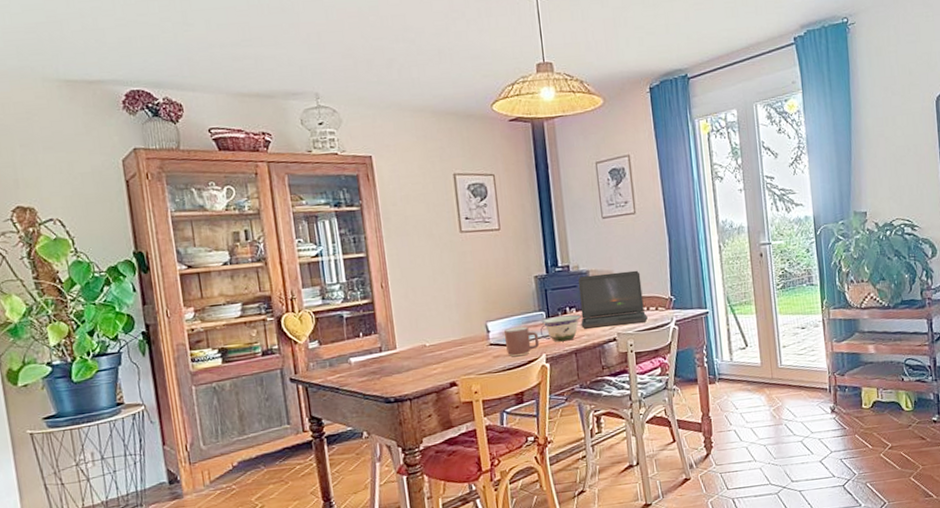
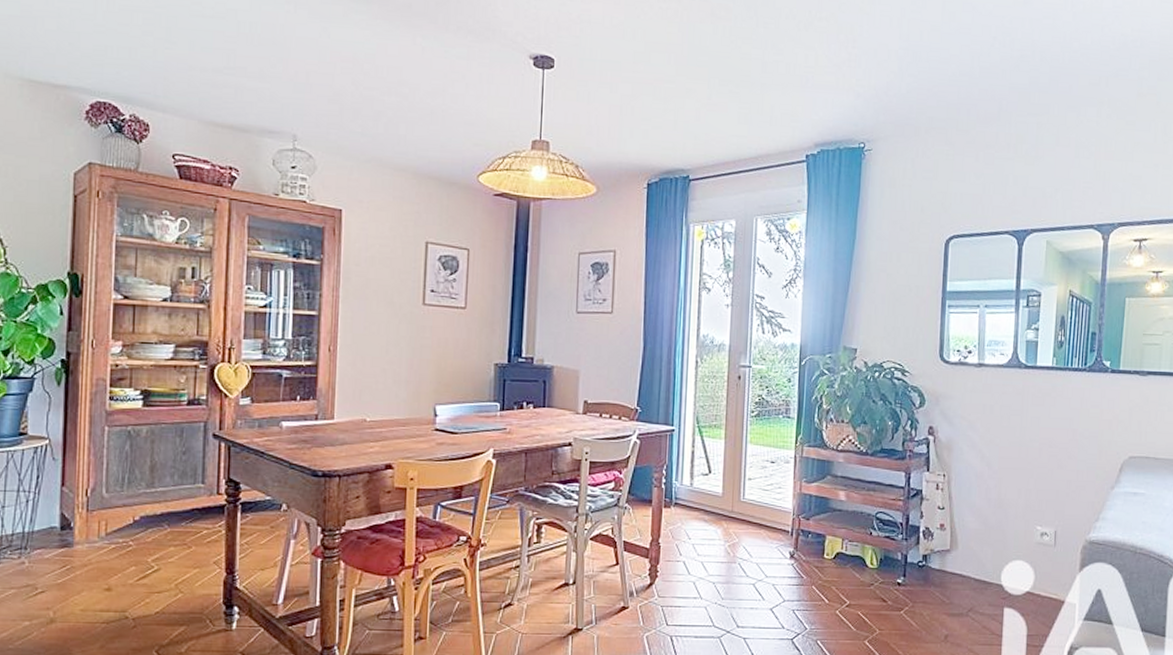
mug: present [503,326,540,357] -> none [451,415,489,447]
bowl: present [540,314,582,342] -> none [492,410,538,438]
laptop computer: present [577,270,648,329] -> none [536,371,609,430]

